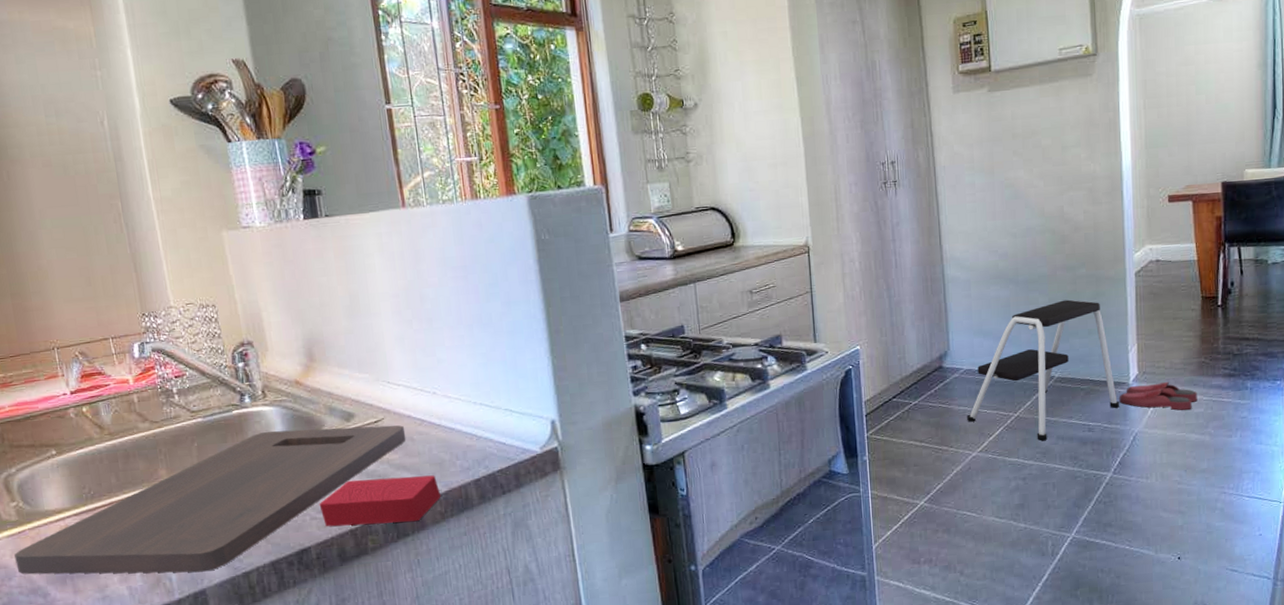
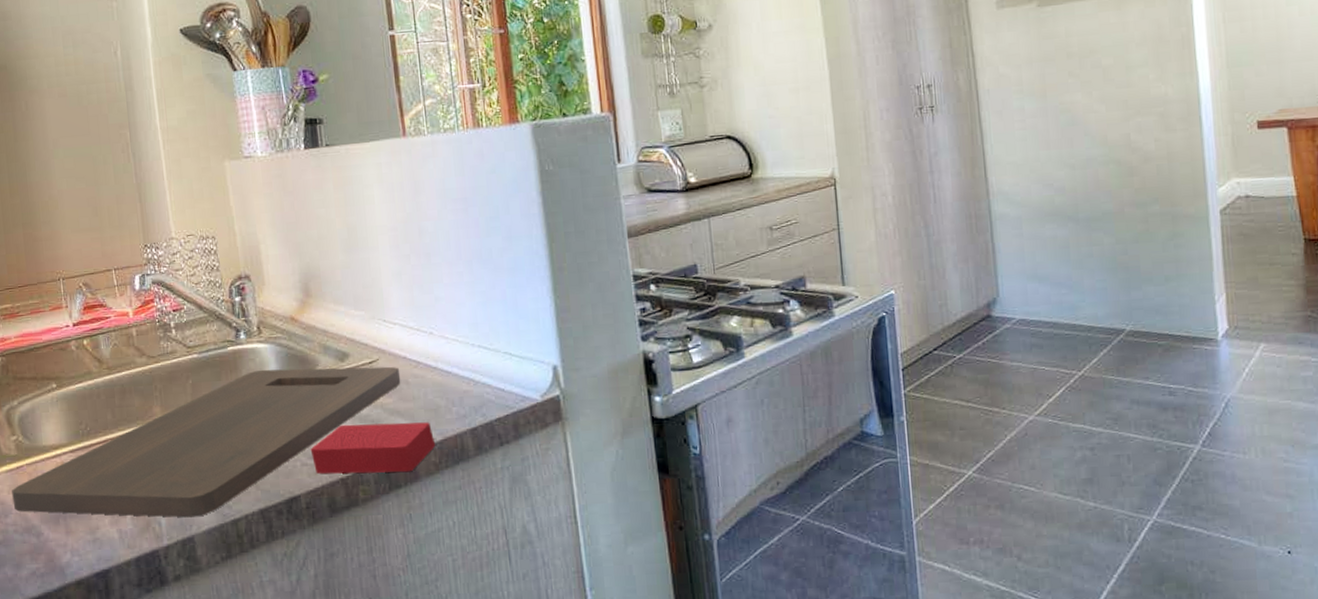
step stool: present [967,299,1119,441] -> none [1021,240,1206,405]
slippers: present [1119,382,1197,411] -> none [1205,339,1304,373]

